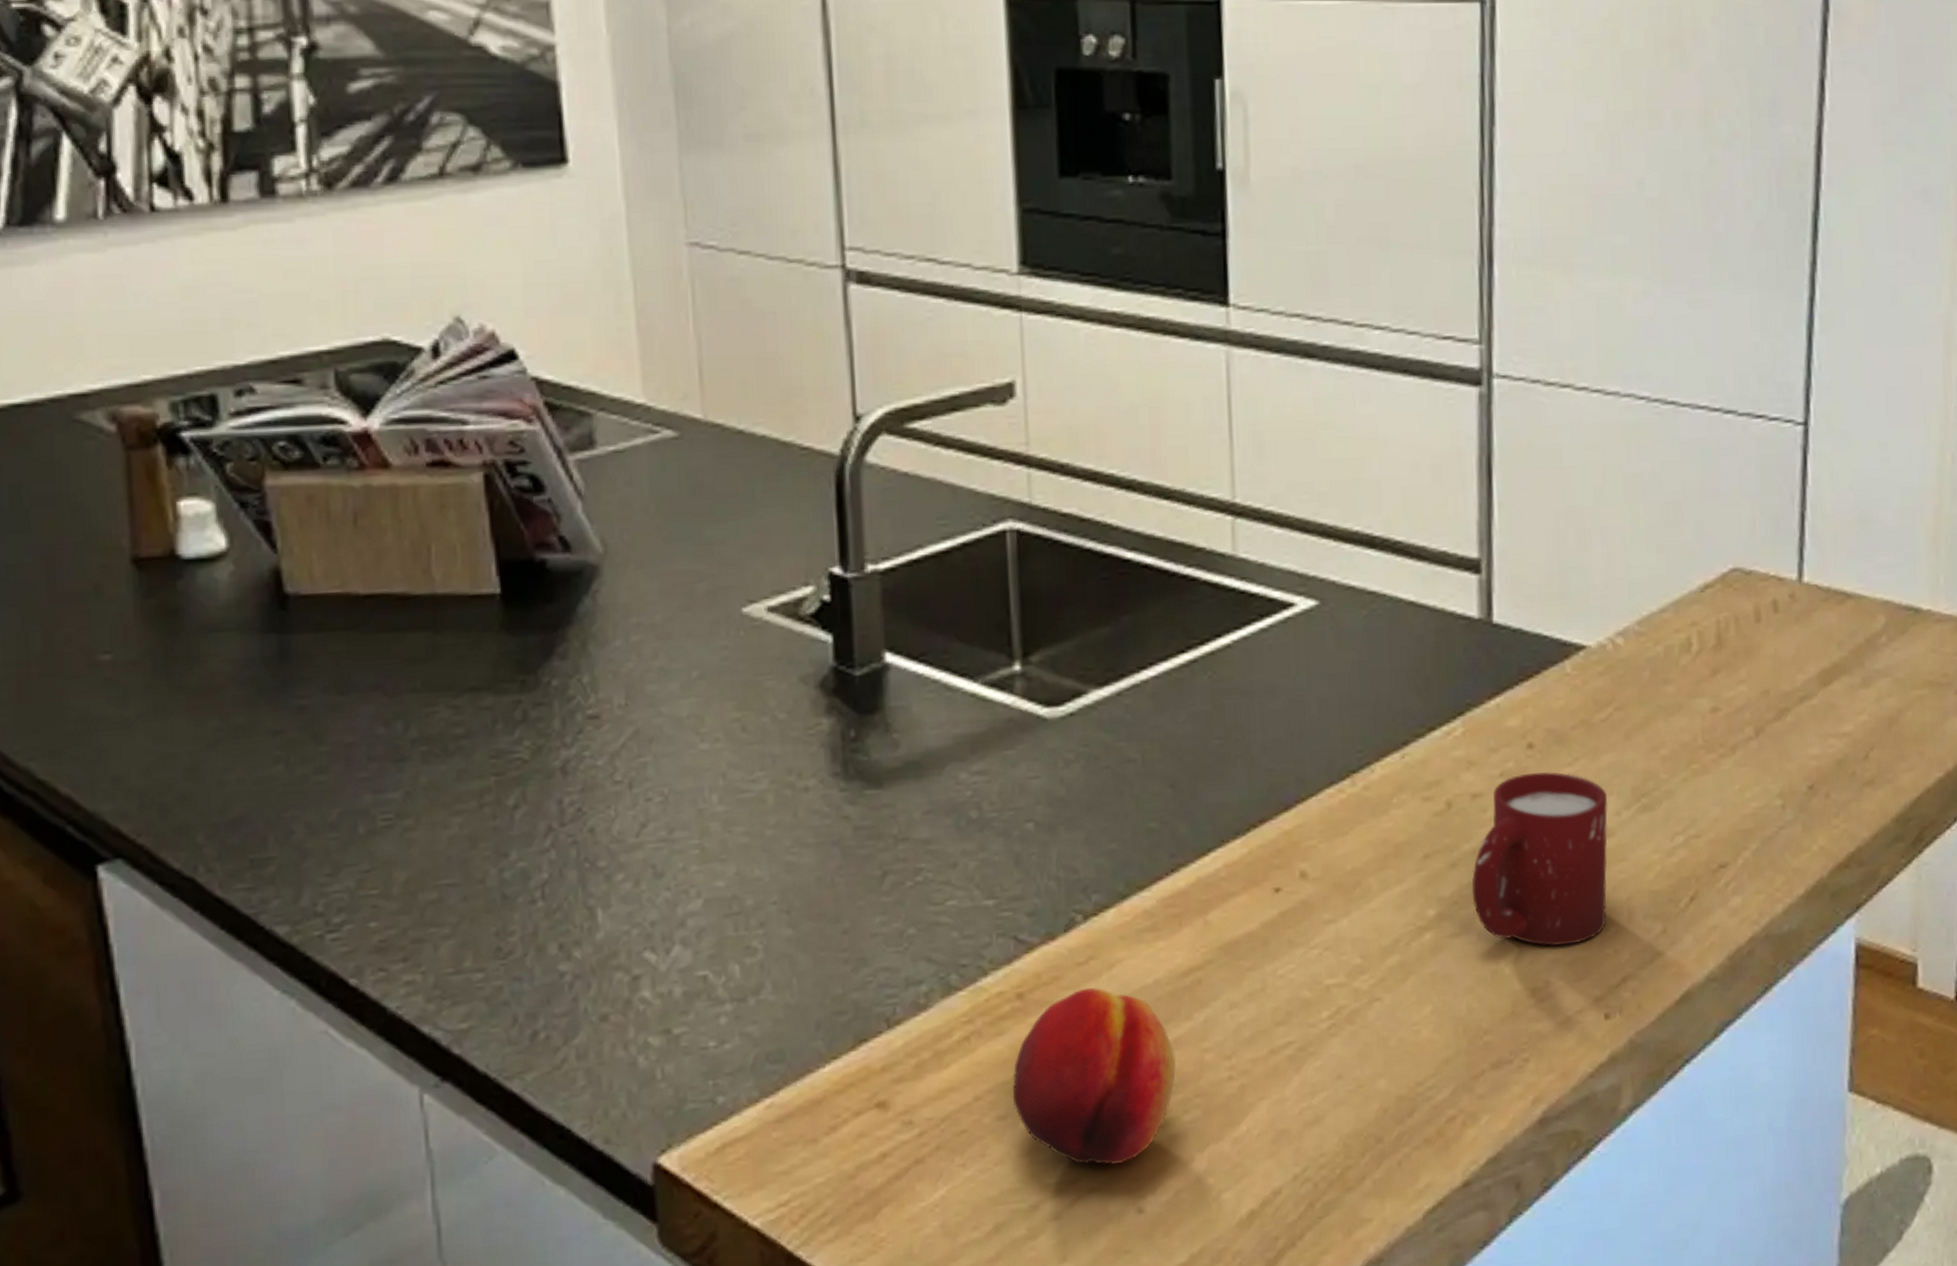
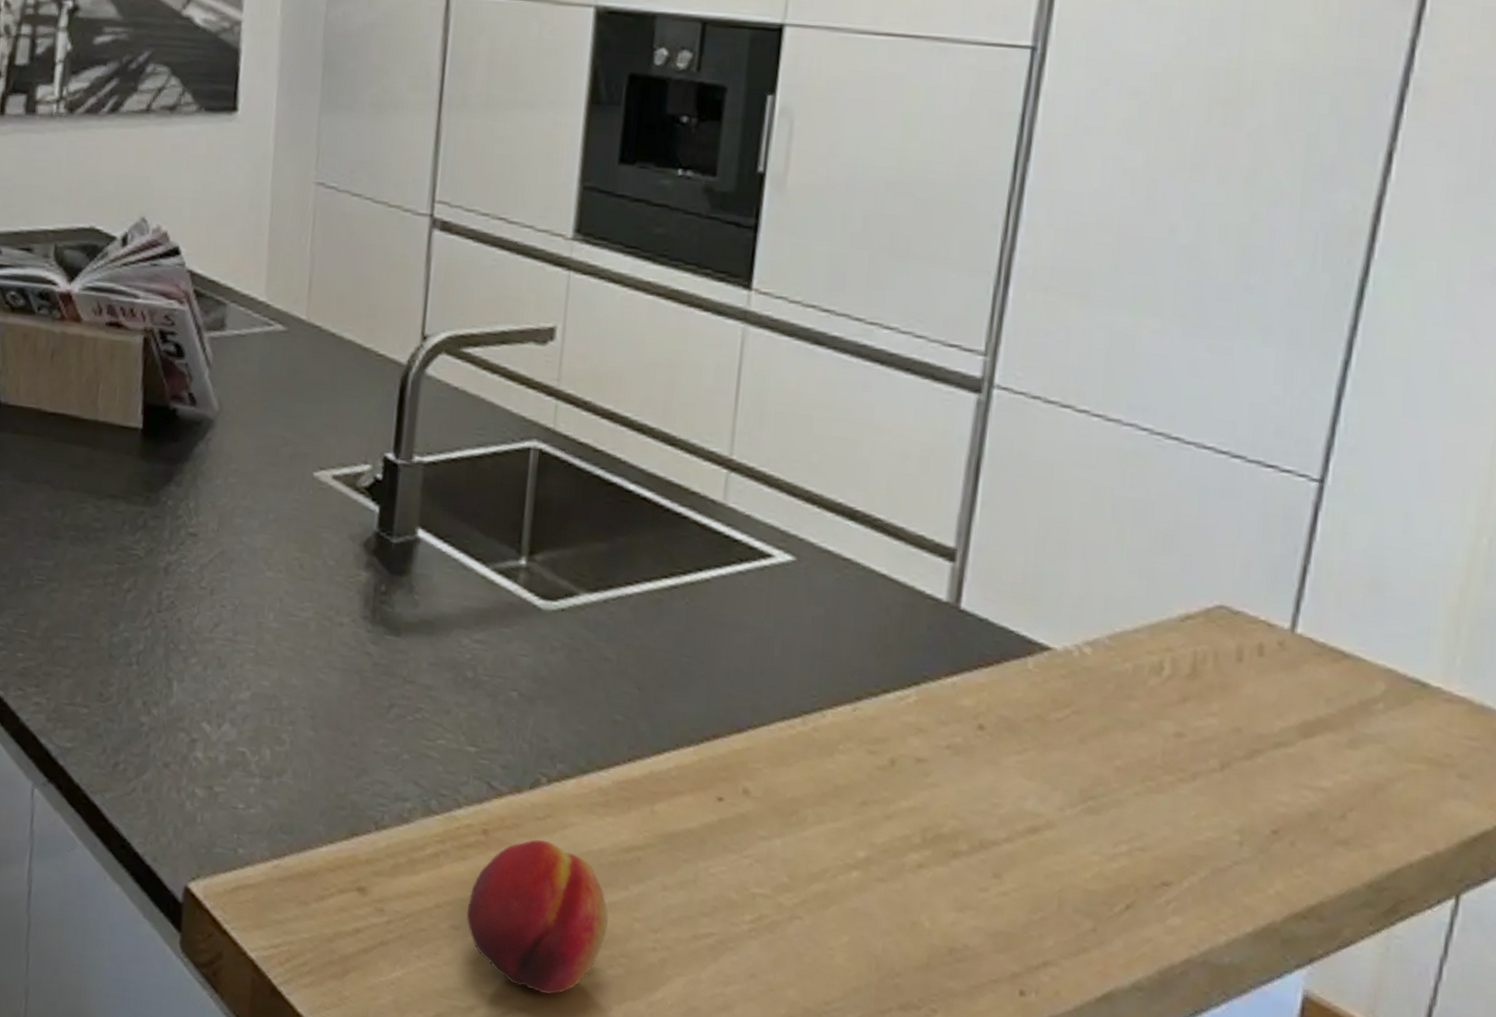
cup: present [1471,772,1608,946] -> none [903,750,1053,919]

